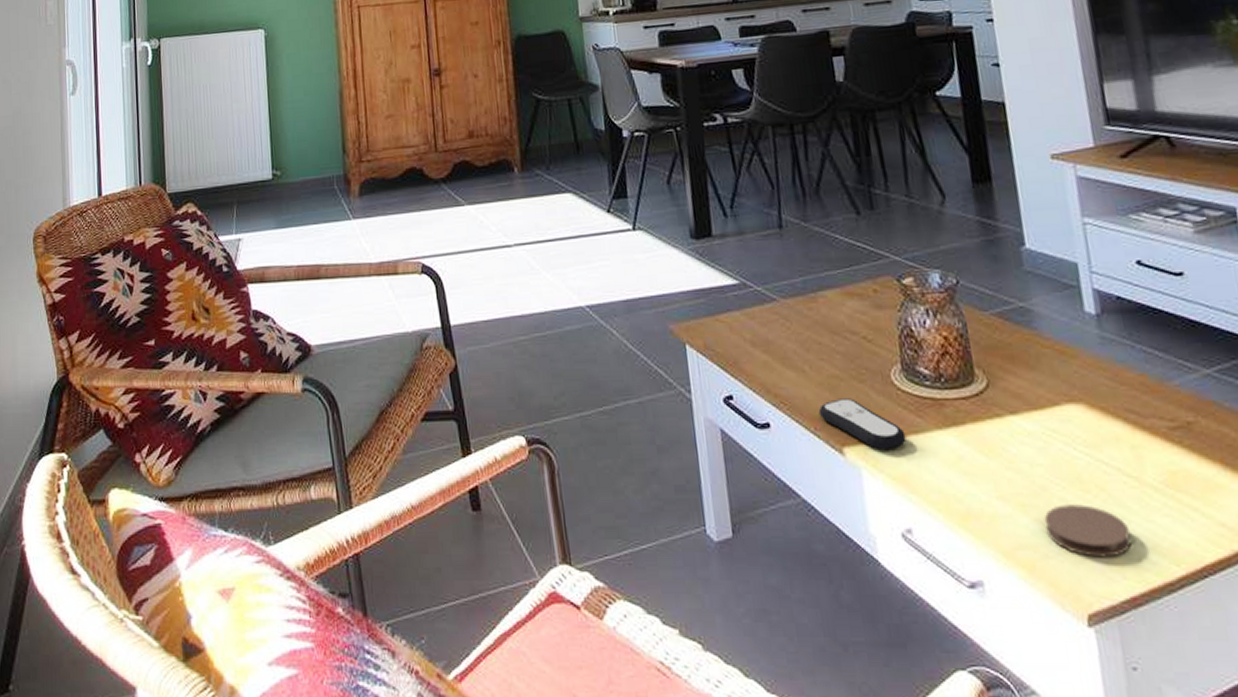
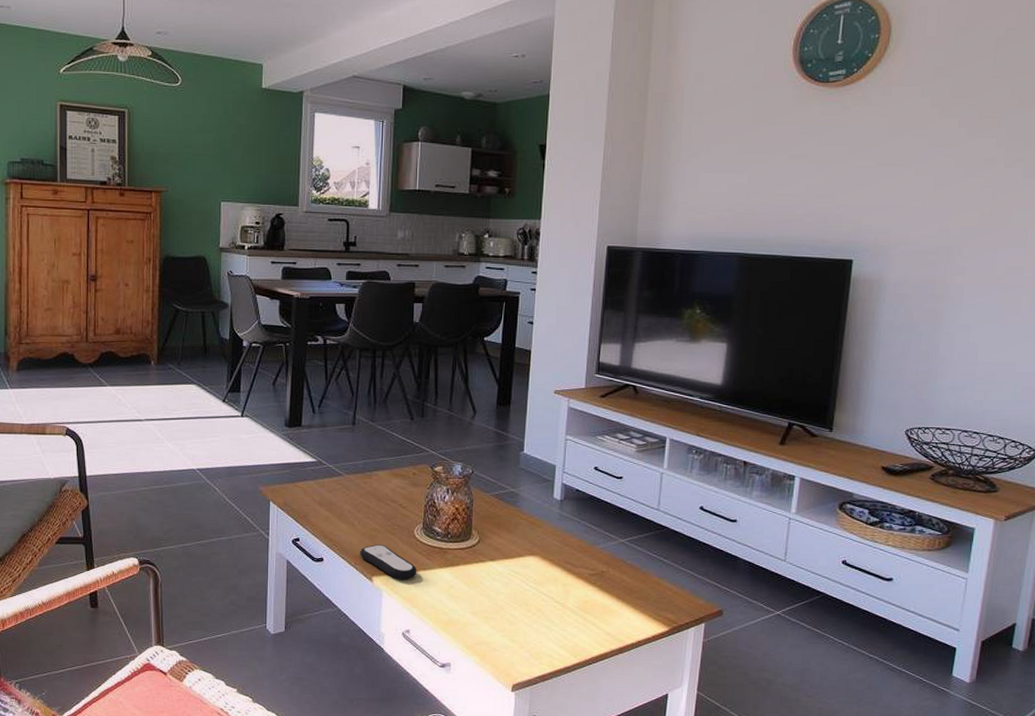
coaster: present [1044,504,1132,558] -> none [498,618,551,651]

